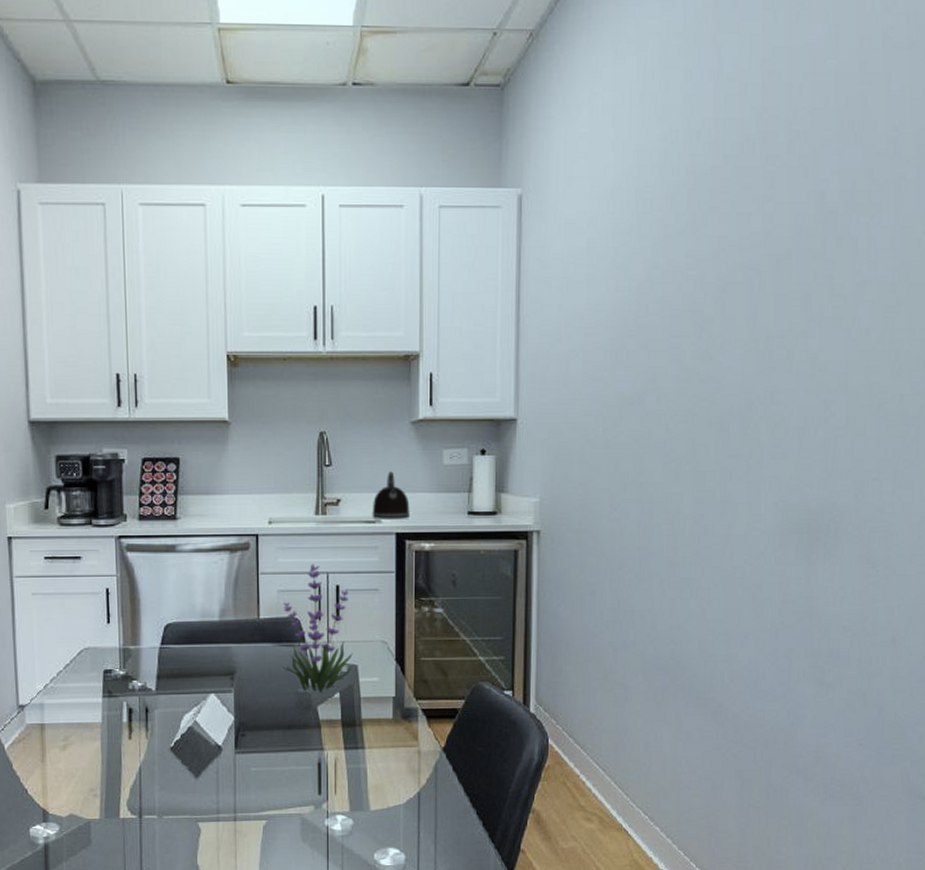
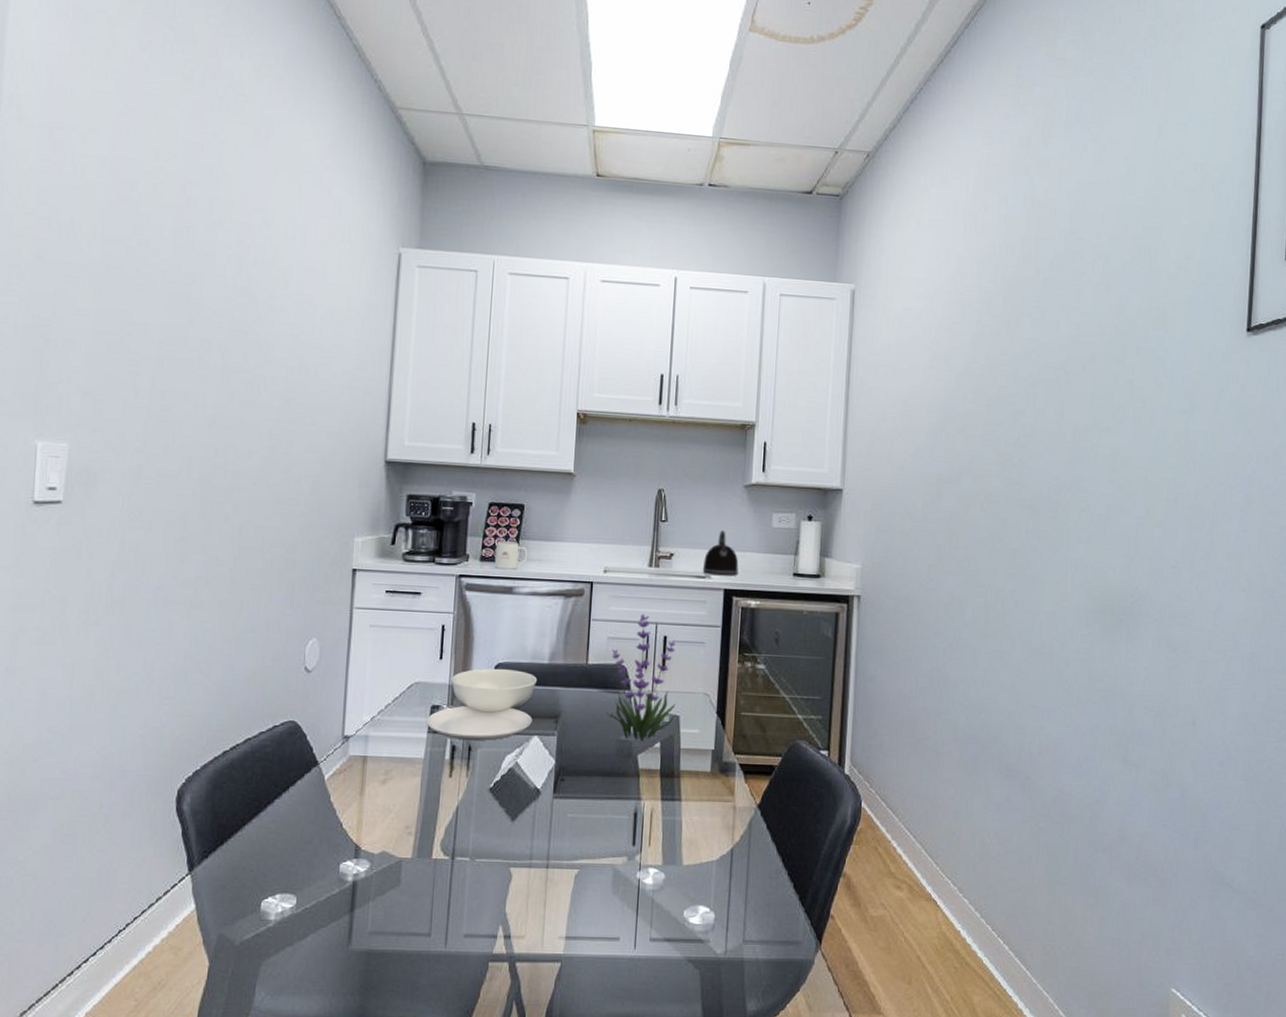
plate: none [100,667,208,703] -> present [426,705,532,741]
bowl: none [121,628,209,674] -> present [451,668,538,713]
mug: none [153,498,188,527] -> present [494,541,528,570]

